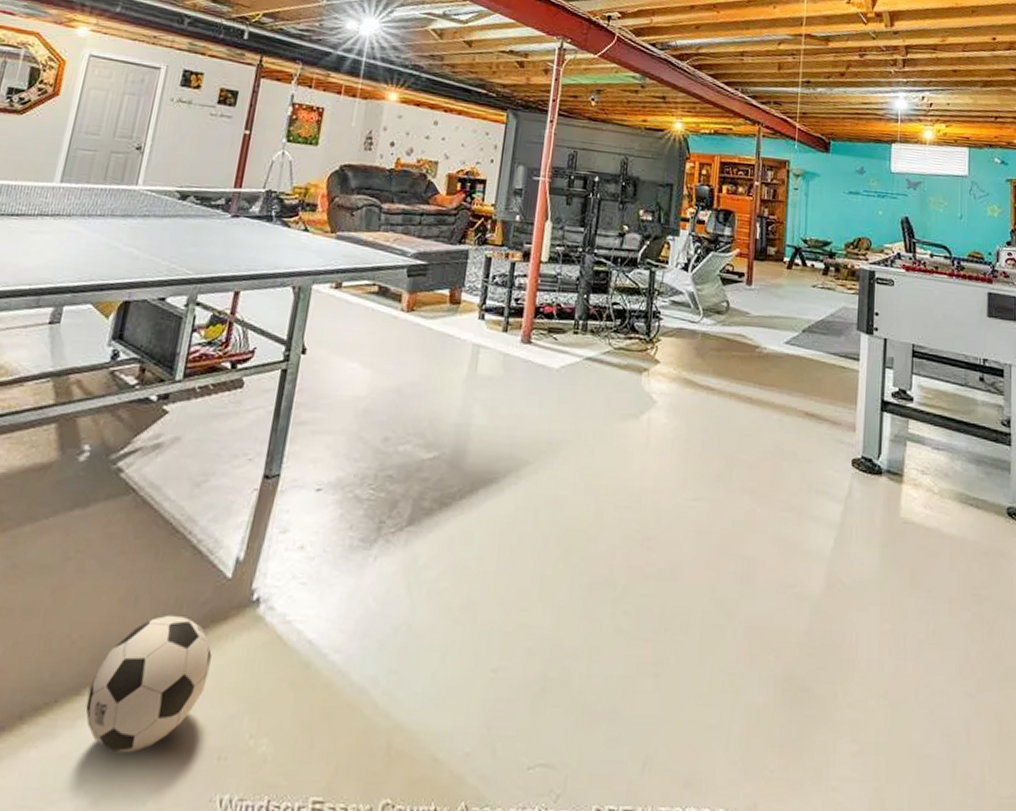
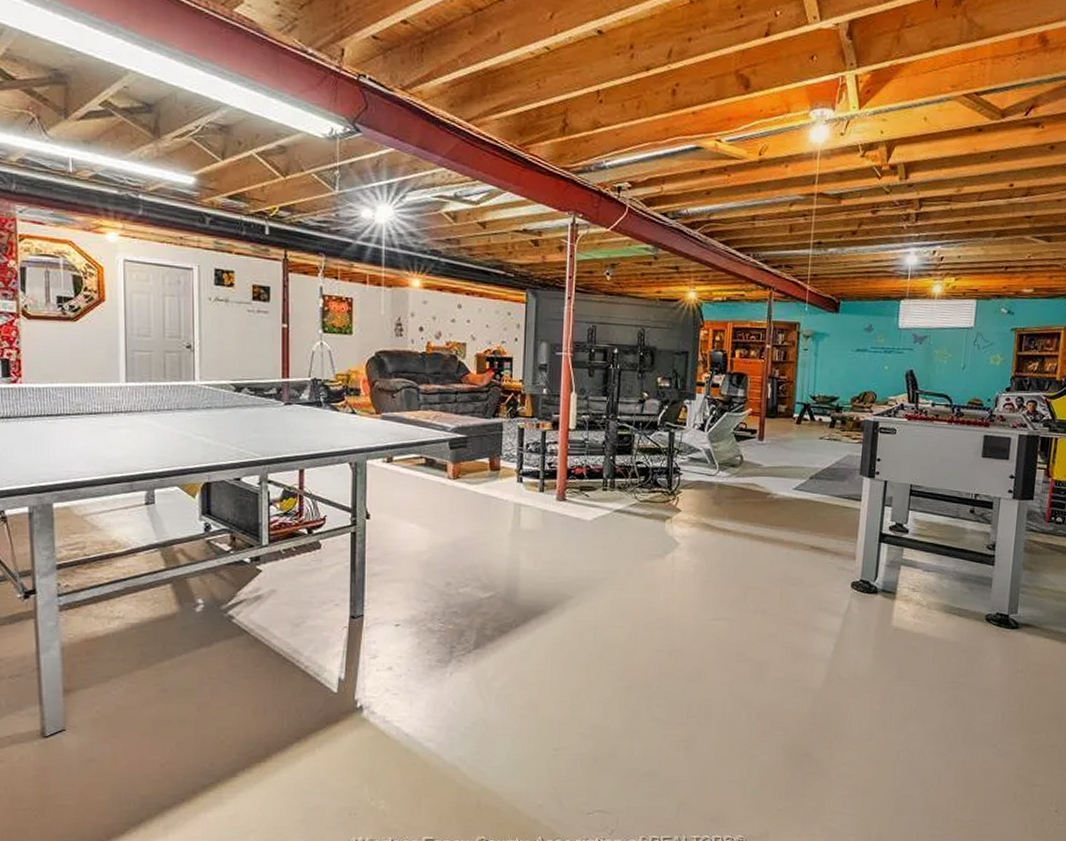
soccer ball: present [85,614,212,753] -> none [242,720,331,813]

